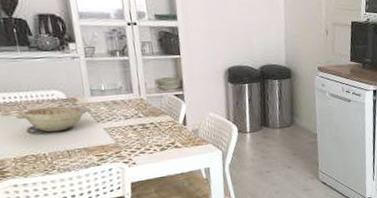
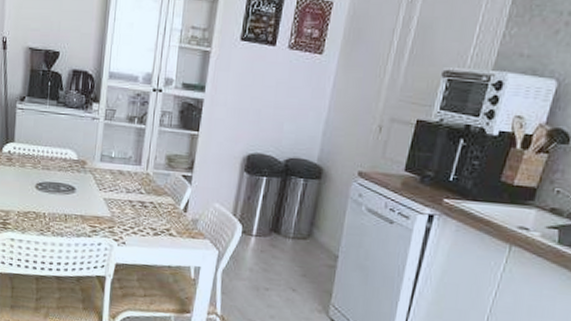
decorative bowl: present [15,106,91,132] -> none [29,165,97,193]

